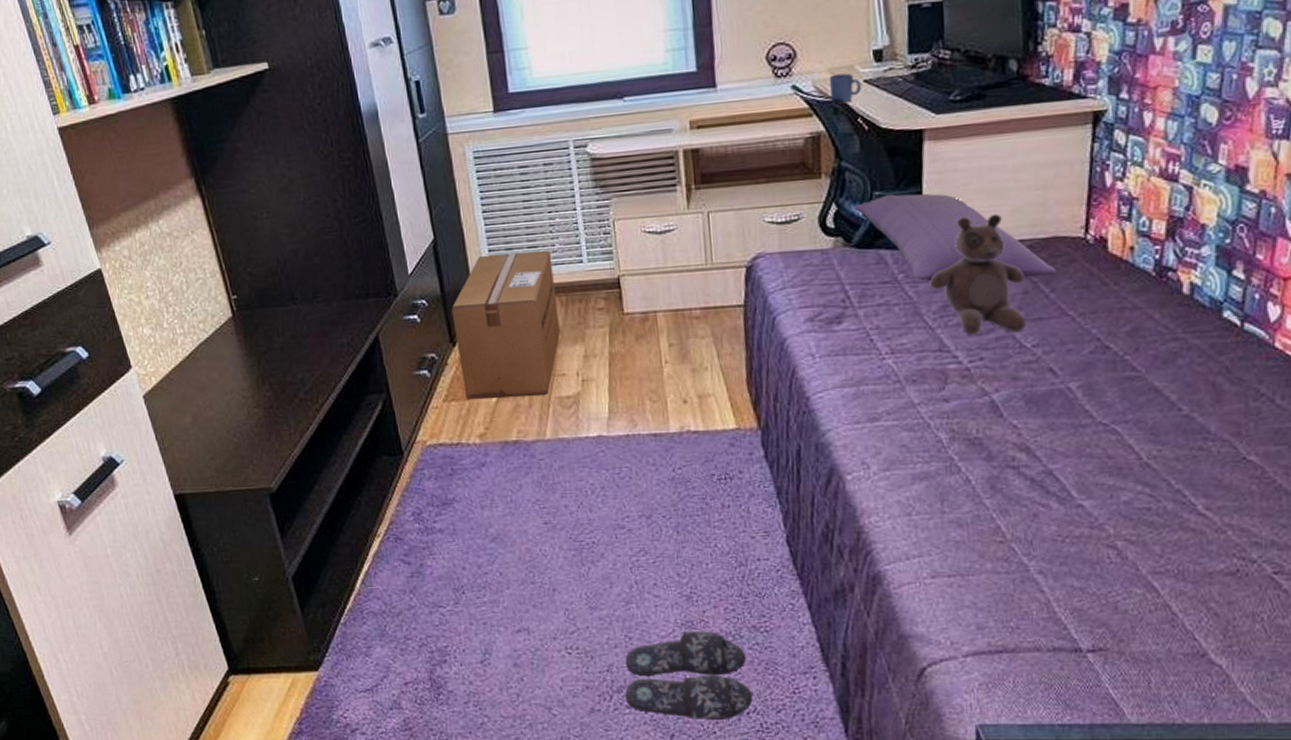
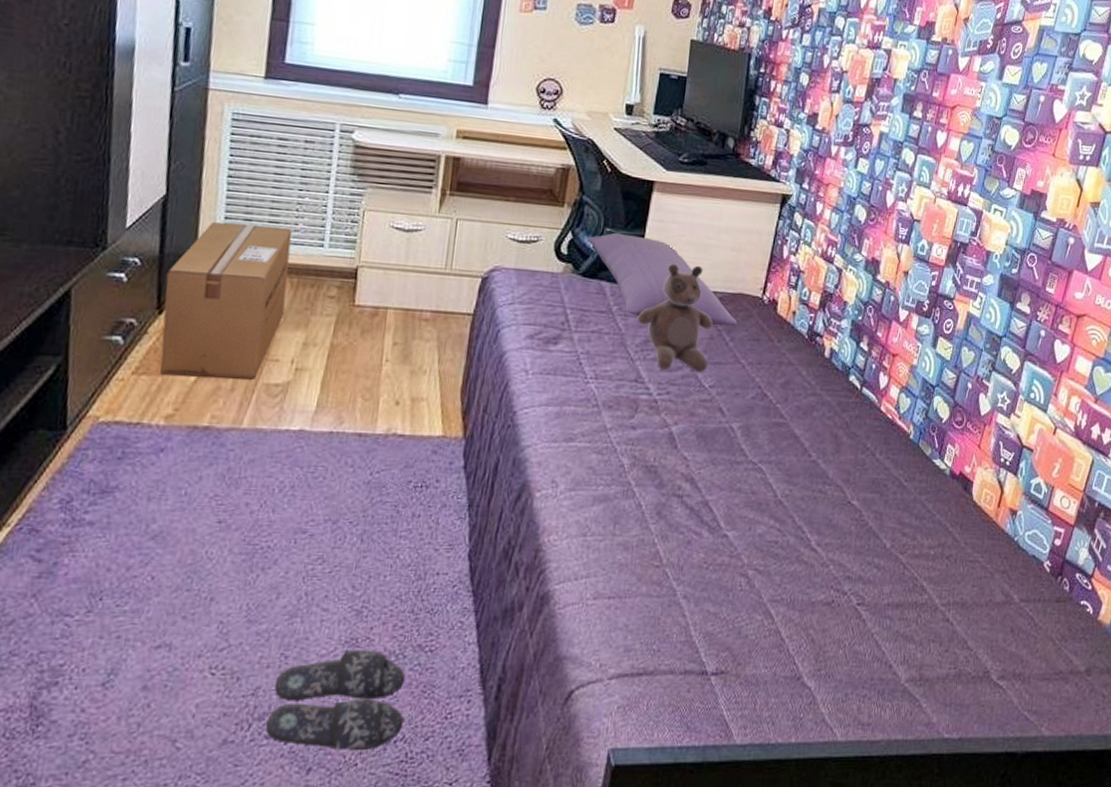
mug: present [830,73,862,104] -> none [585,117,612,145]

